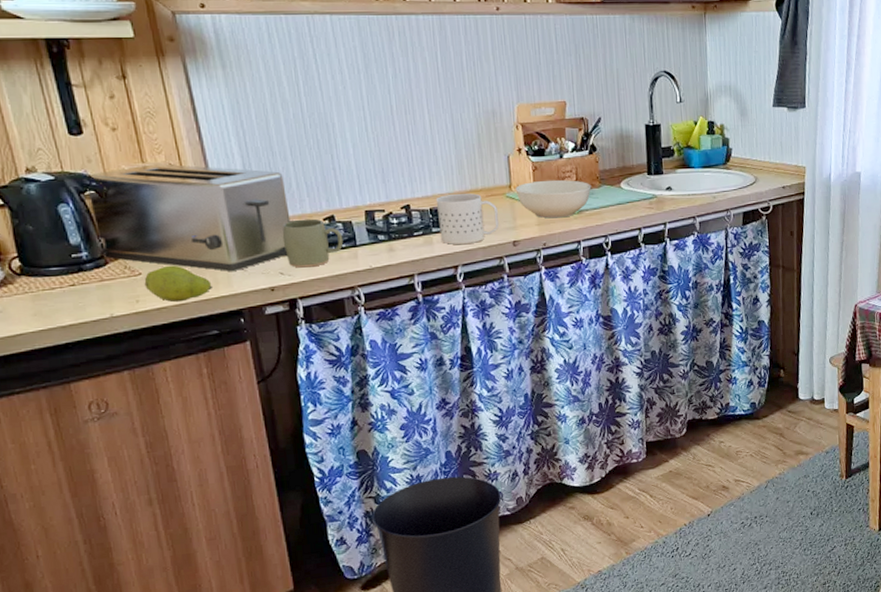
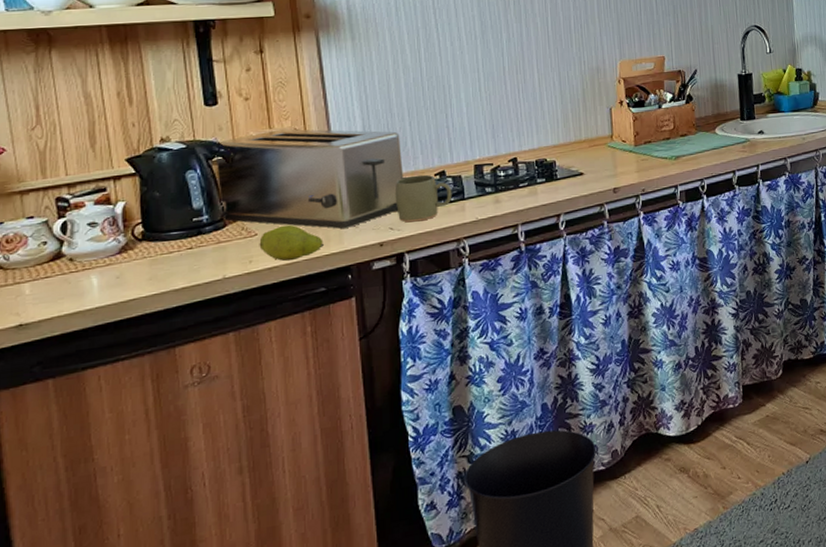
mug: present [435,193,500,245] -> none [541,144,601,194]
bowl: present [515,179,592,219] -> none [616,128,688,165]

